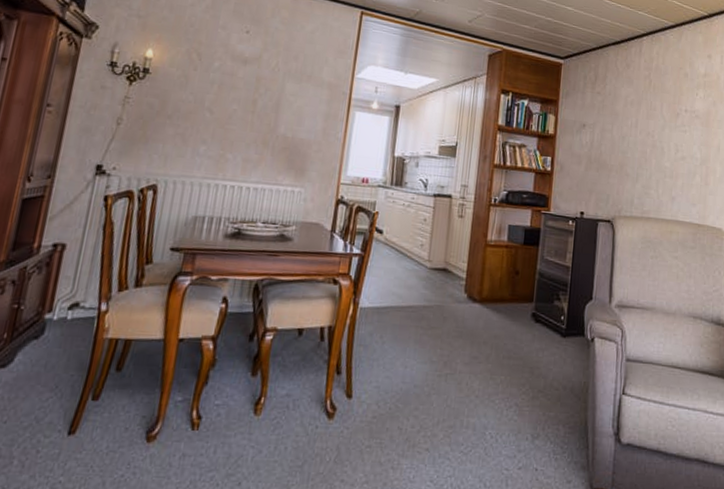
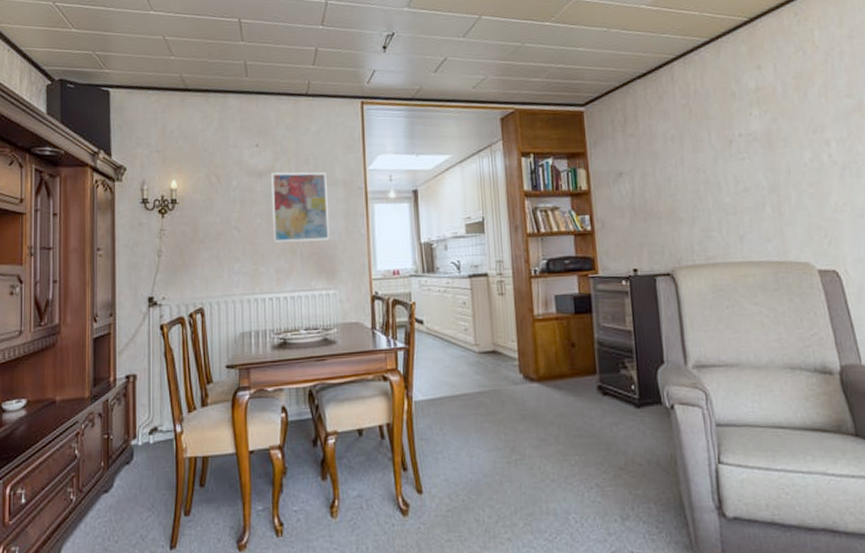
wall art: none [247,62,314,139] -> present [271,172,330,243]

